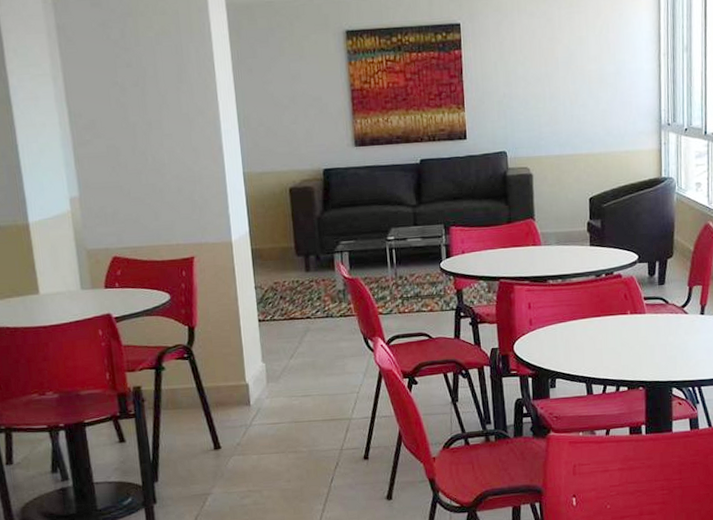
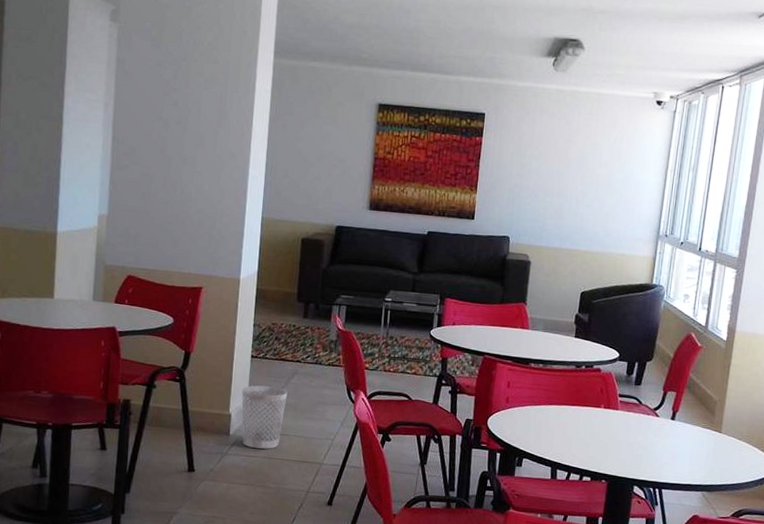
wastebasket: none [254,348,304,415] -> present [241,385,288,449]

